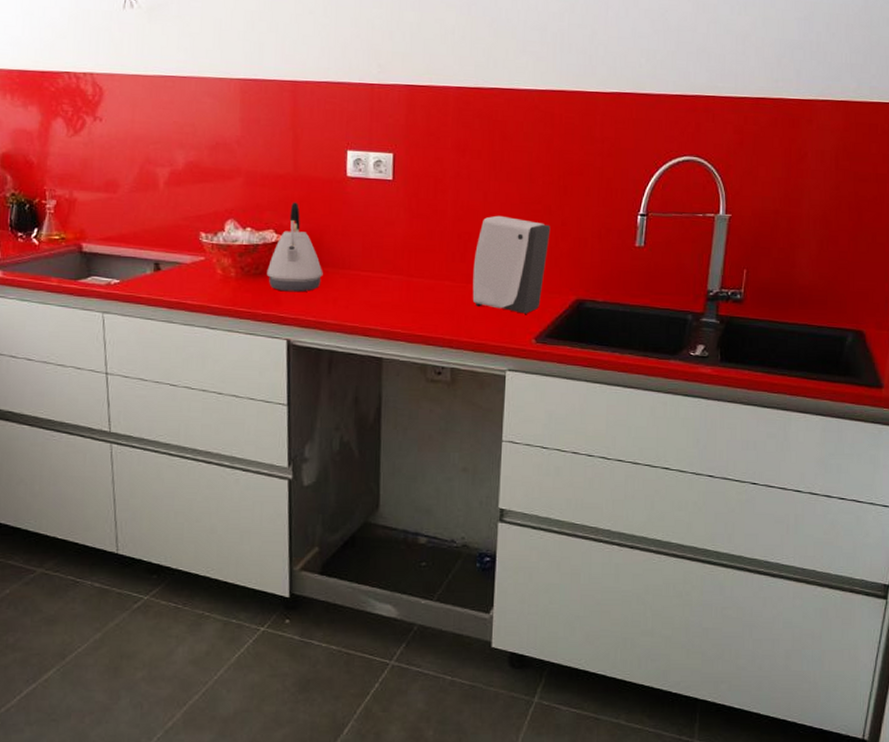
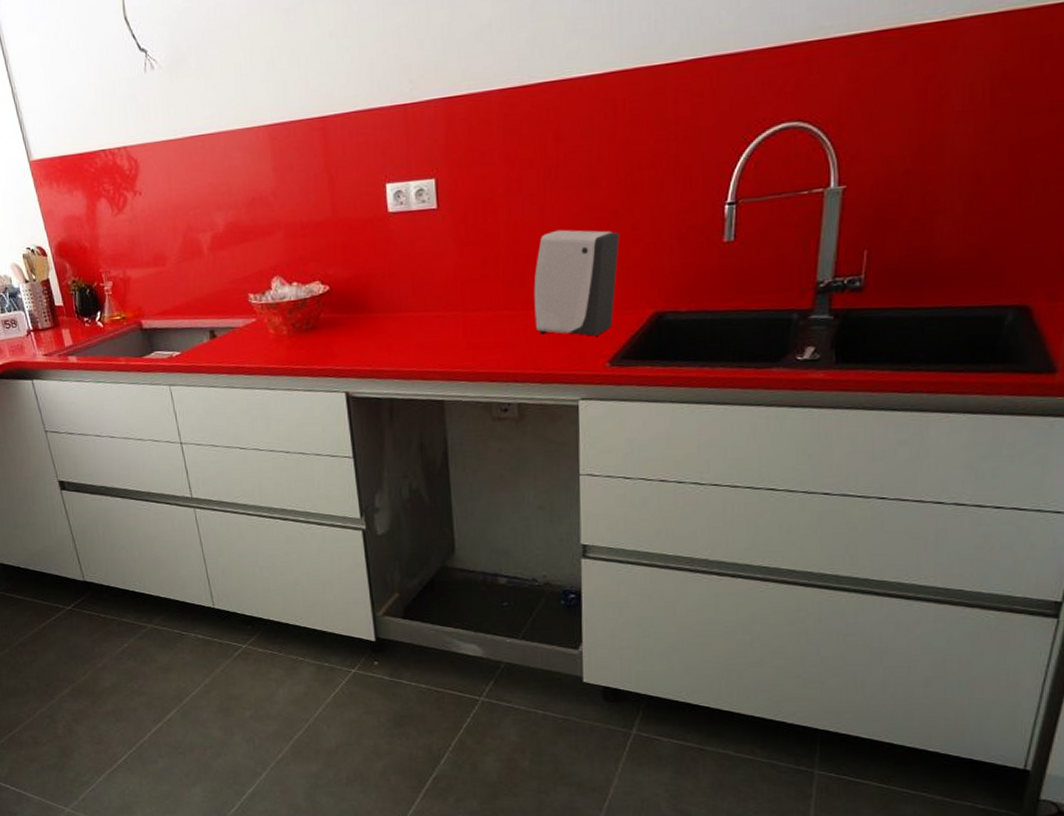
kettle: present [266,202,323,293] -> none [317,248,375,344]

